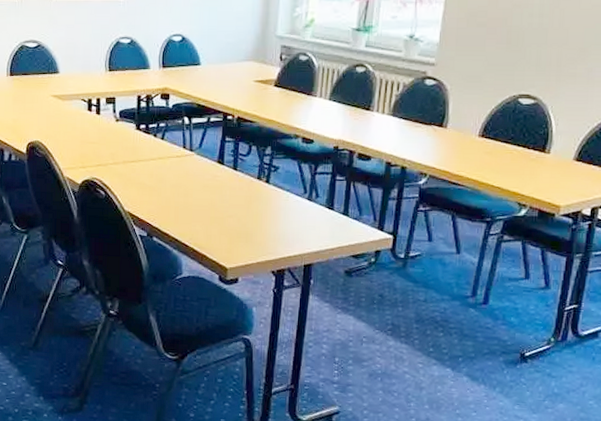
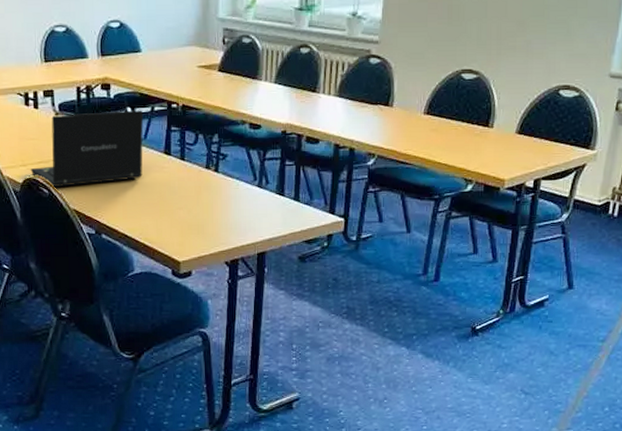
laptop: none [89,120,200,190] -> present [30,110,144,188]

